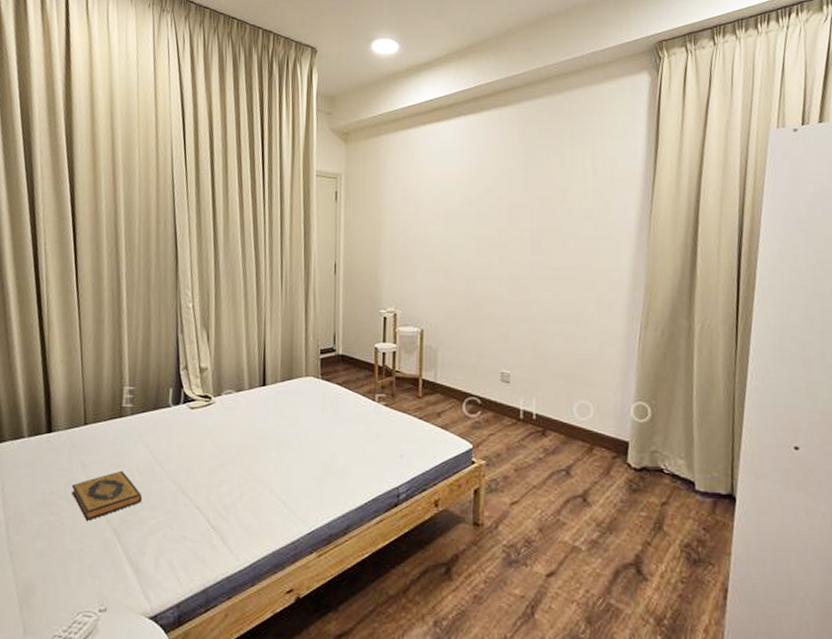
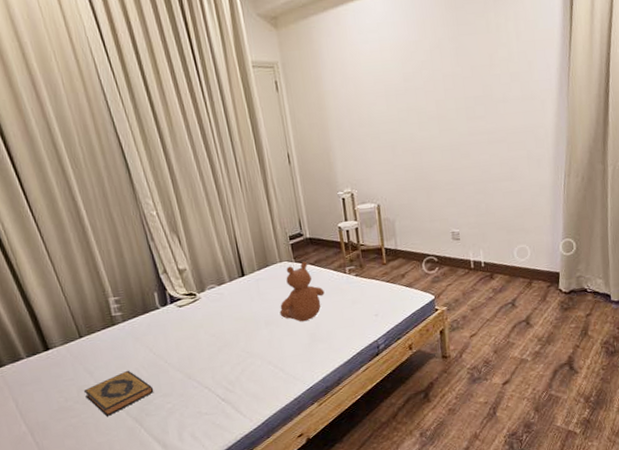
teddy bear: none [294,380,348,450] -> present [279,261,325,322]

